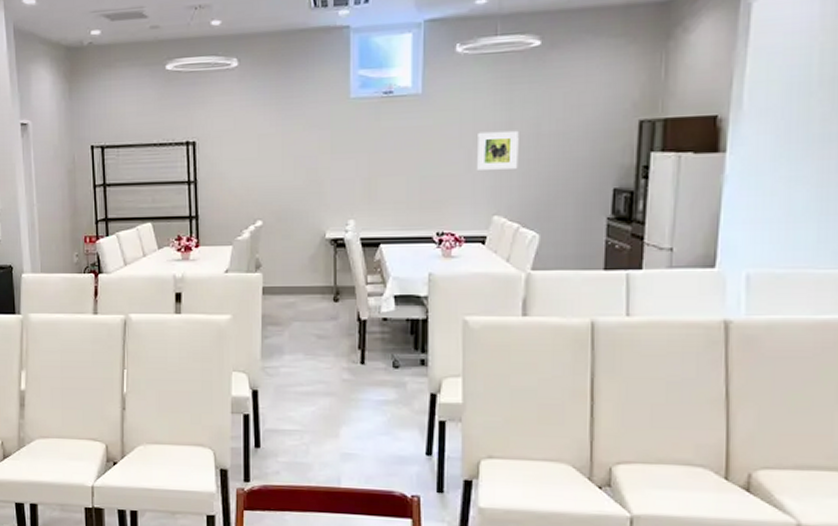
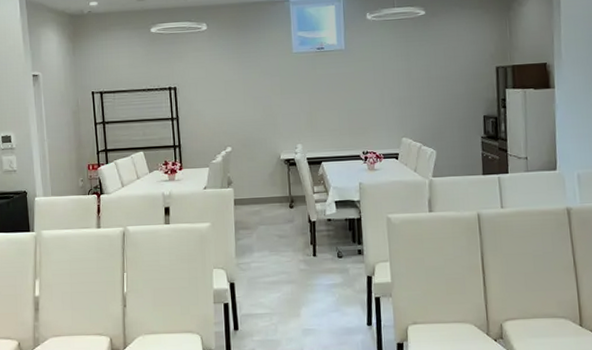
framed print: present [477,130,519,170] -> none [387,75,417,105]

